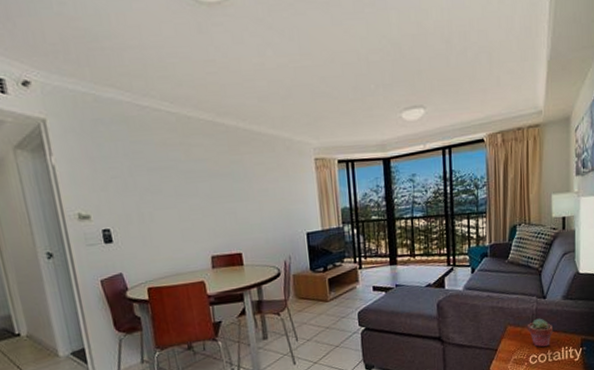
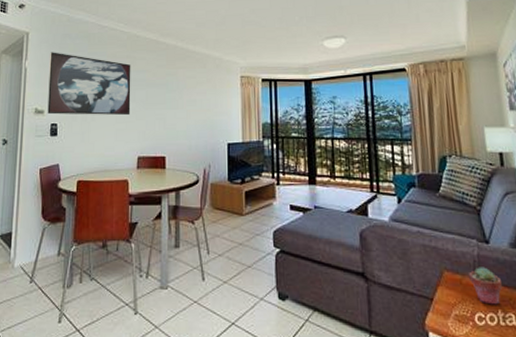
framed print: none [81,143,195,220] -> present [47,52,131,116]

